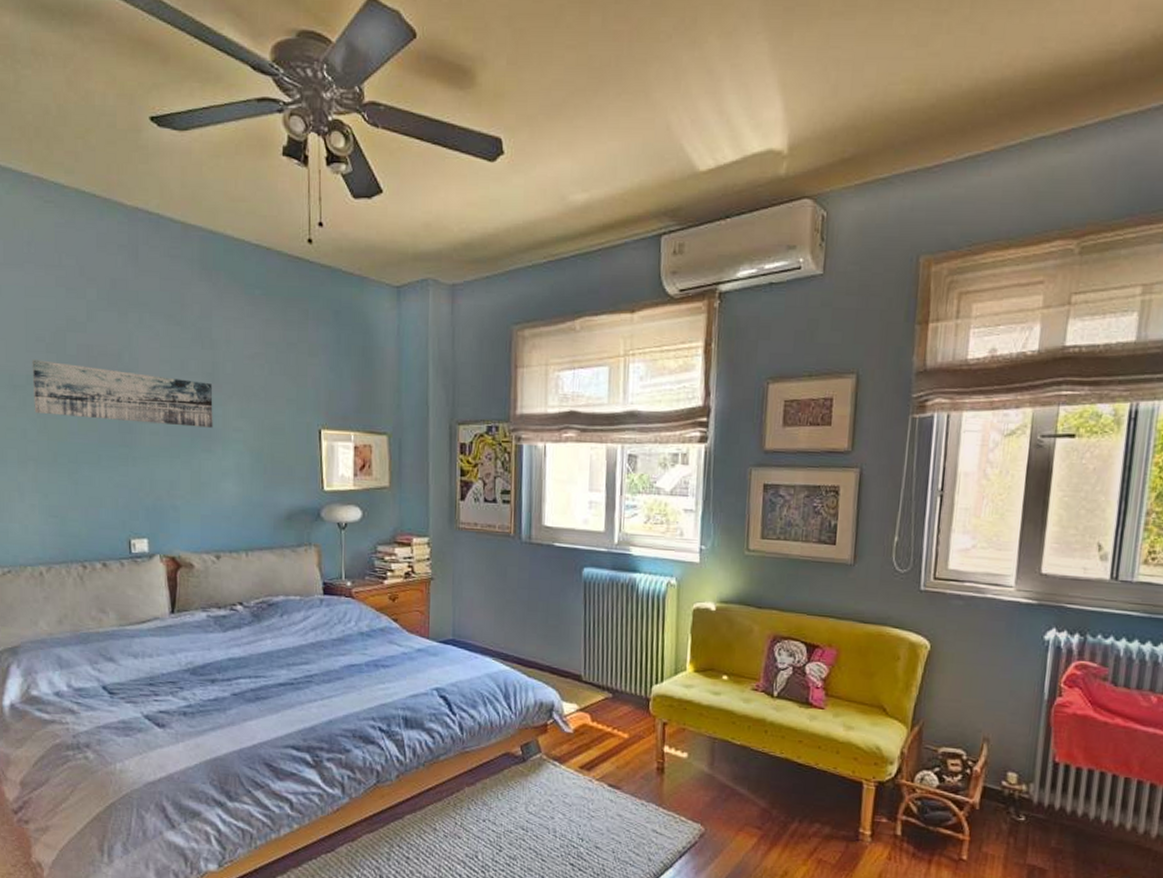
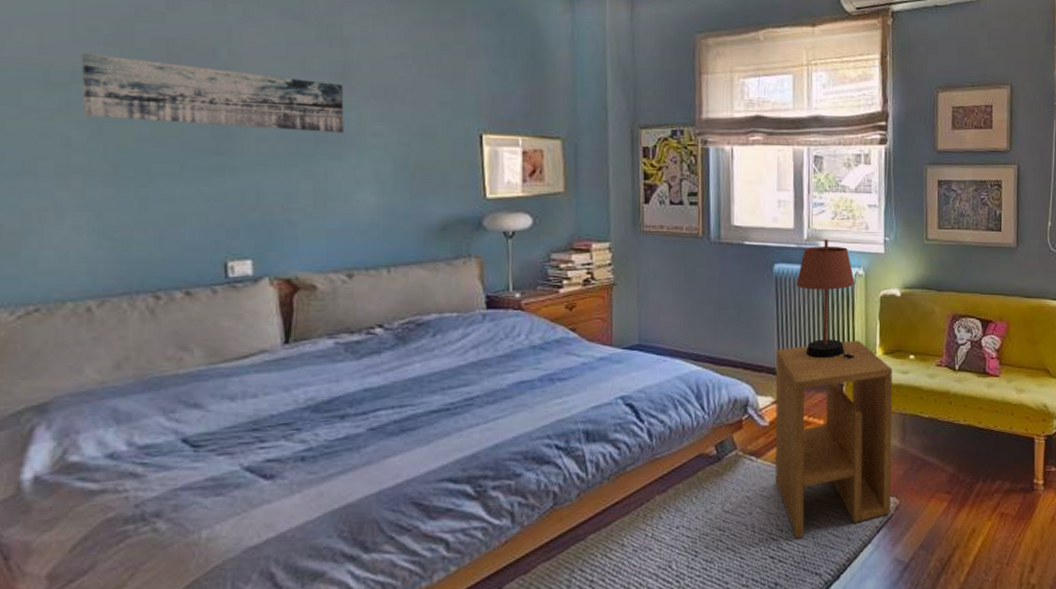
side table: none [577,654,703,850] -> present [775,340,893,539]
table lamp: none [605,544,666,674] -> present [796,239,855,359]

